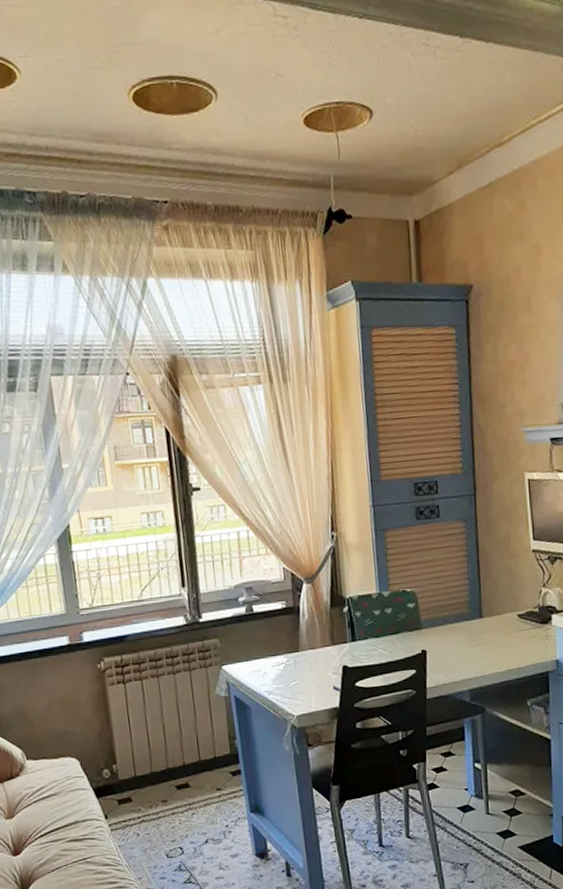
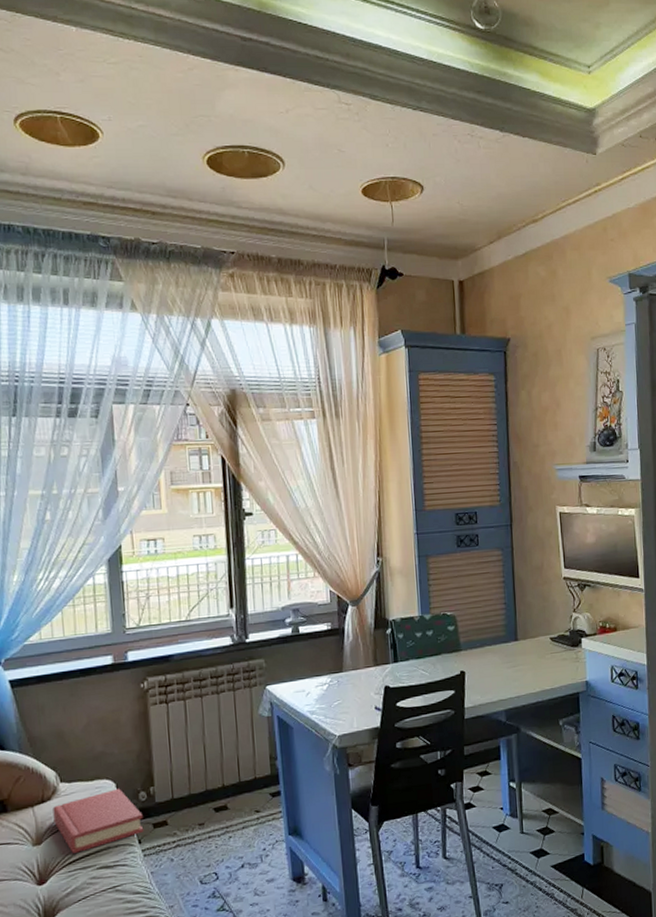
hardback book: none [21,766,110,827] -> present [53,788,144,853]

